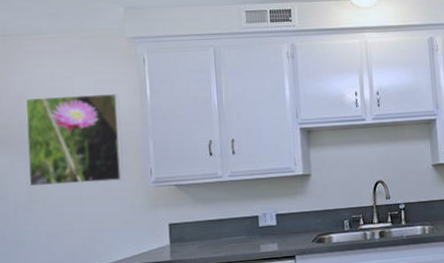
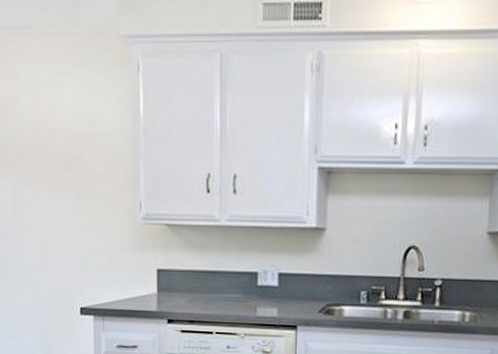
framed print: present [25,93,124,187] -> none [11,106,112,214]

